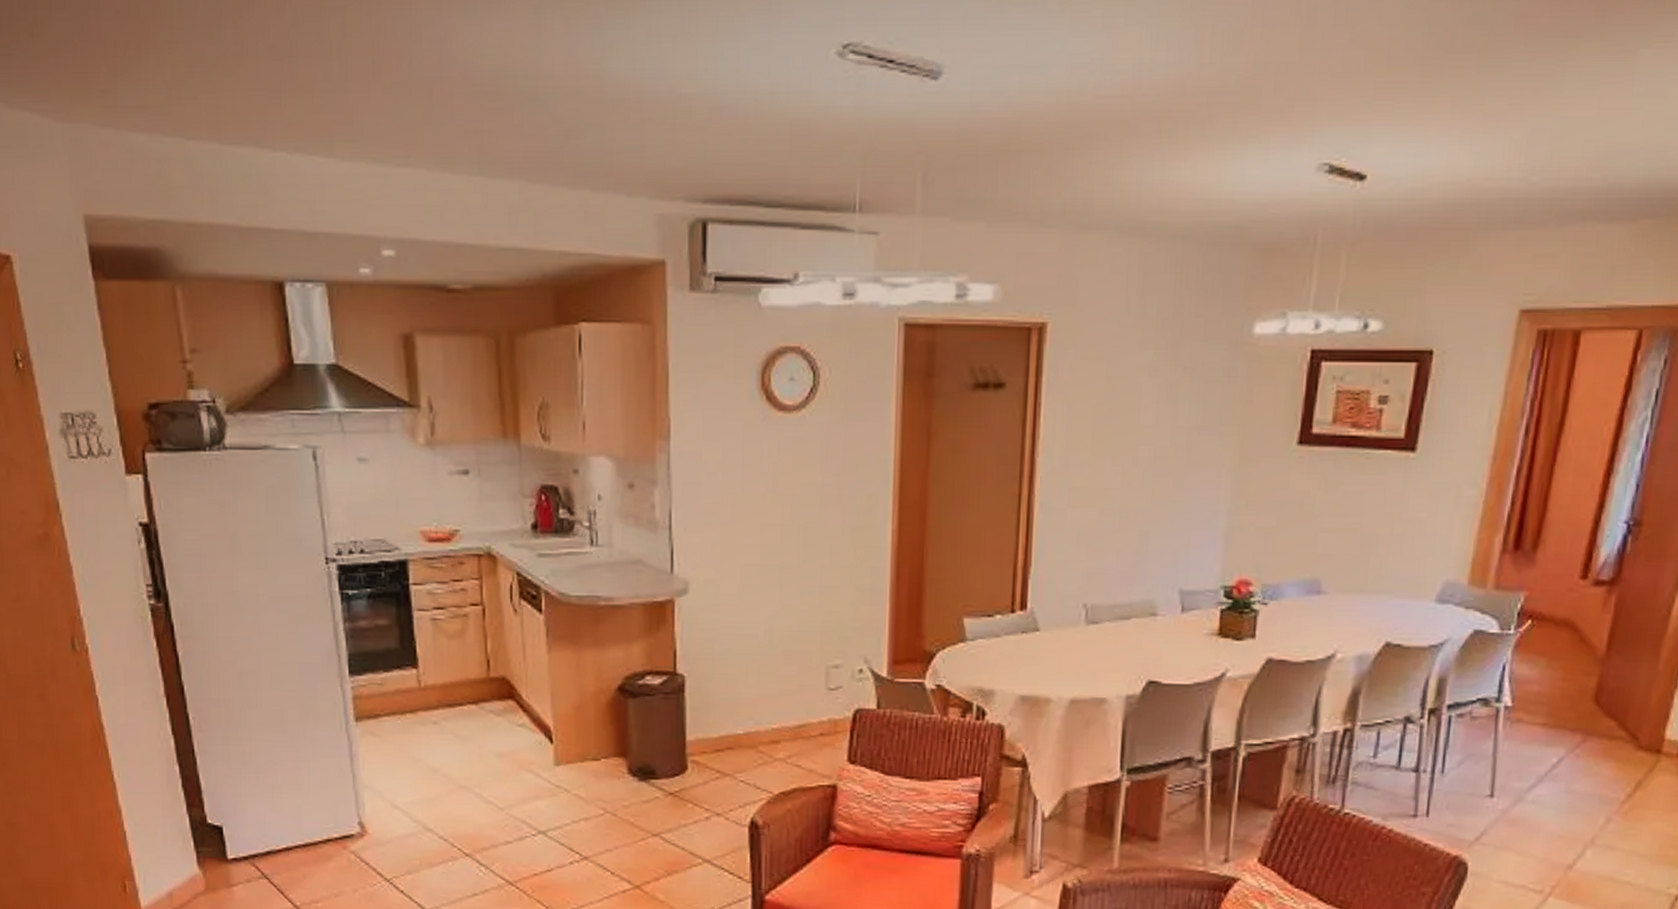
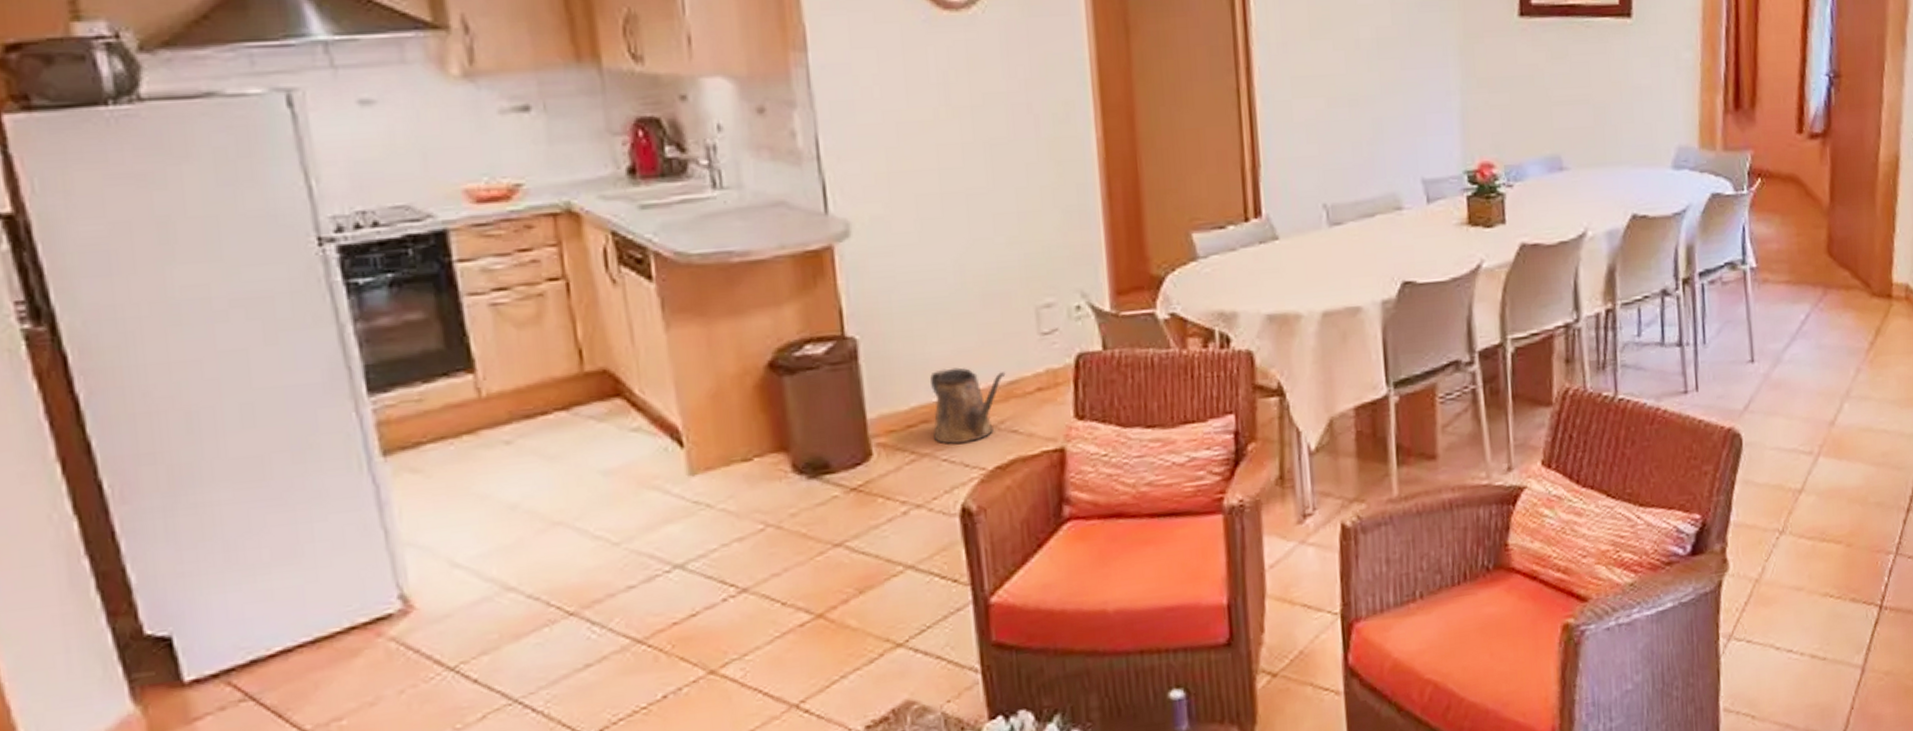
watering can: none [735,708,796,771] -> present [929,367,1006,444]

